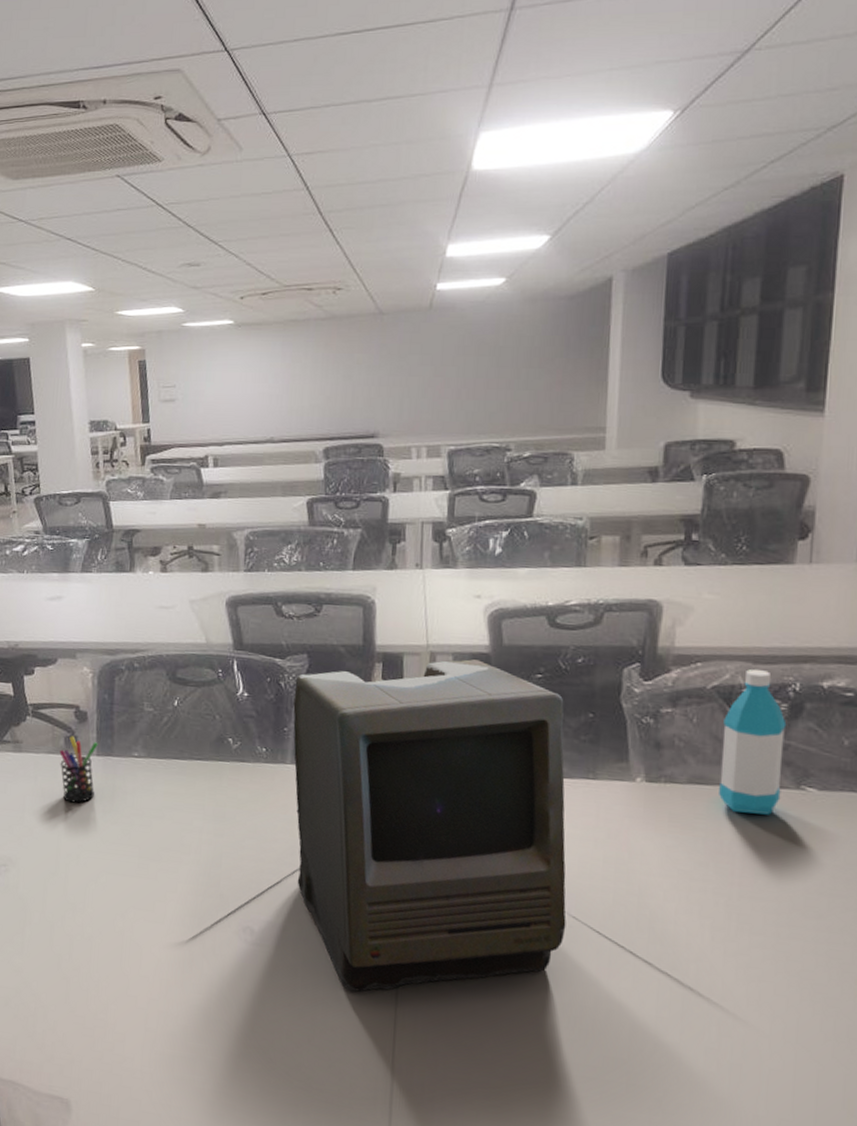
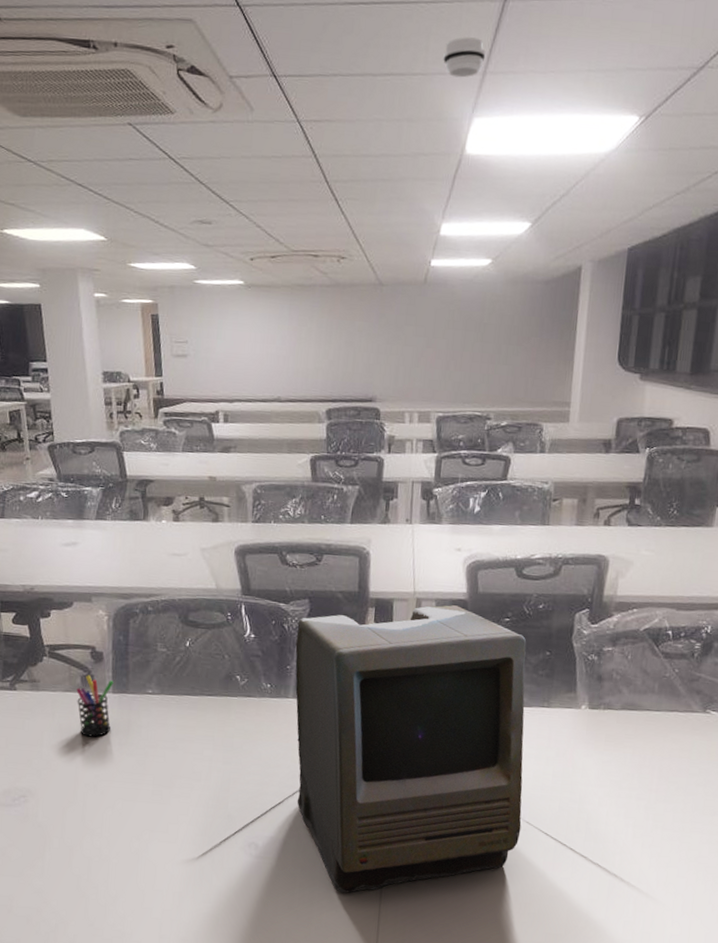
smoke detector: none [444,51,492,94] -> present [443,37,486,78]
water bottle: present [719,669,787,815] -> none [645,614,699,734]

